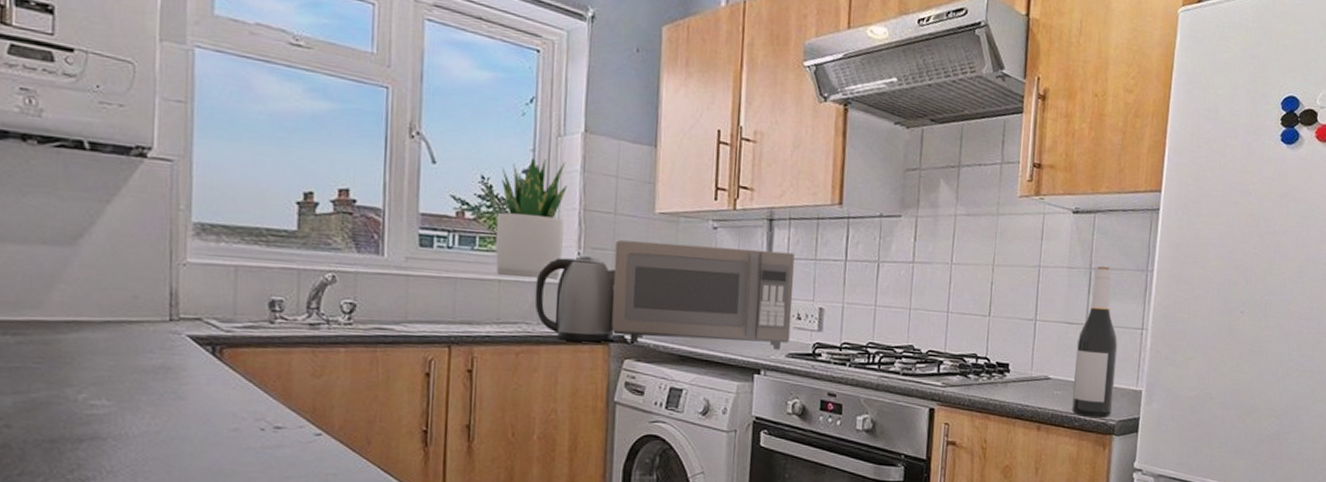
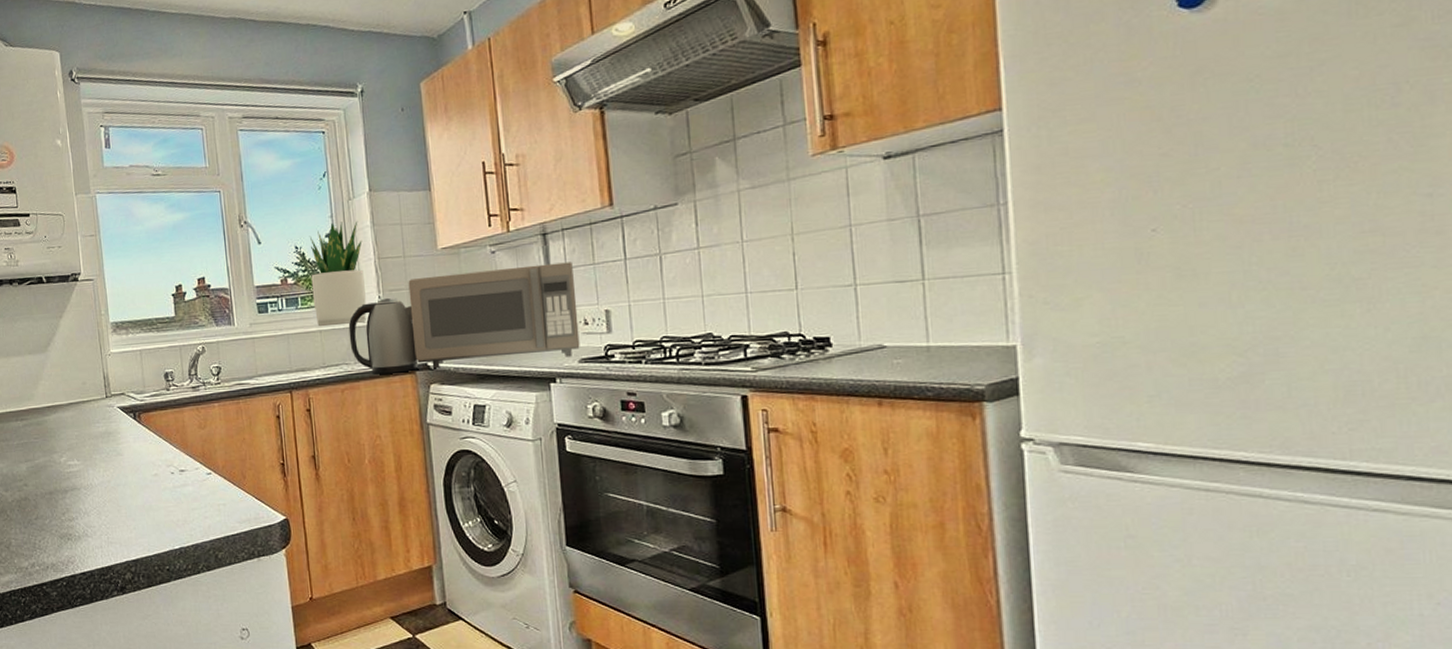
wine bottle: present [1072,266,1118,419] -> none [914,210,977,386]

